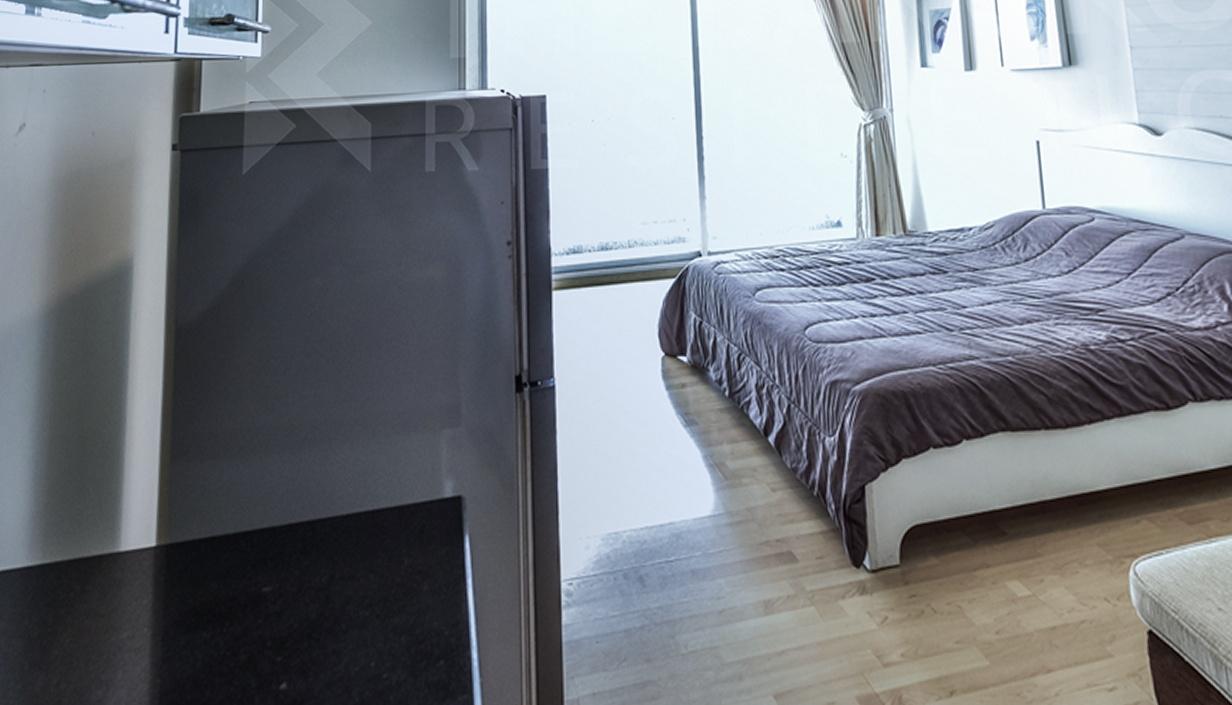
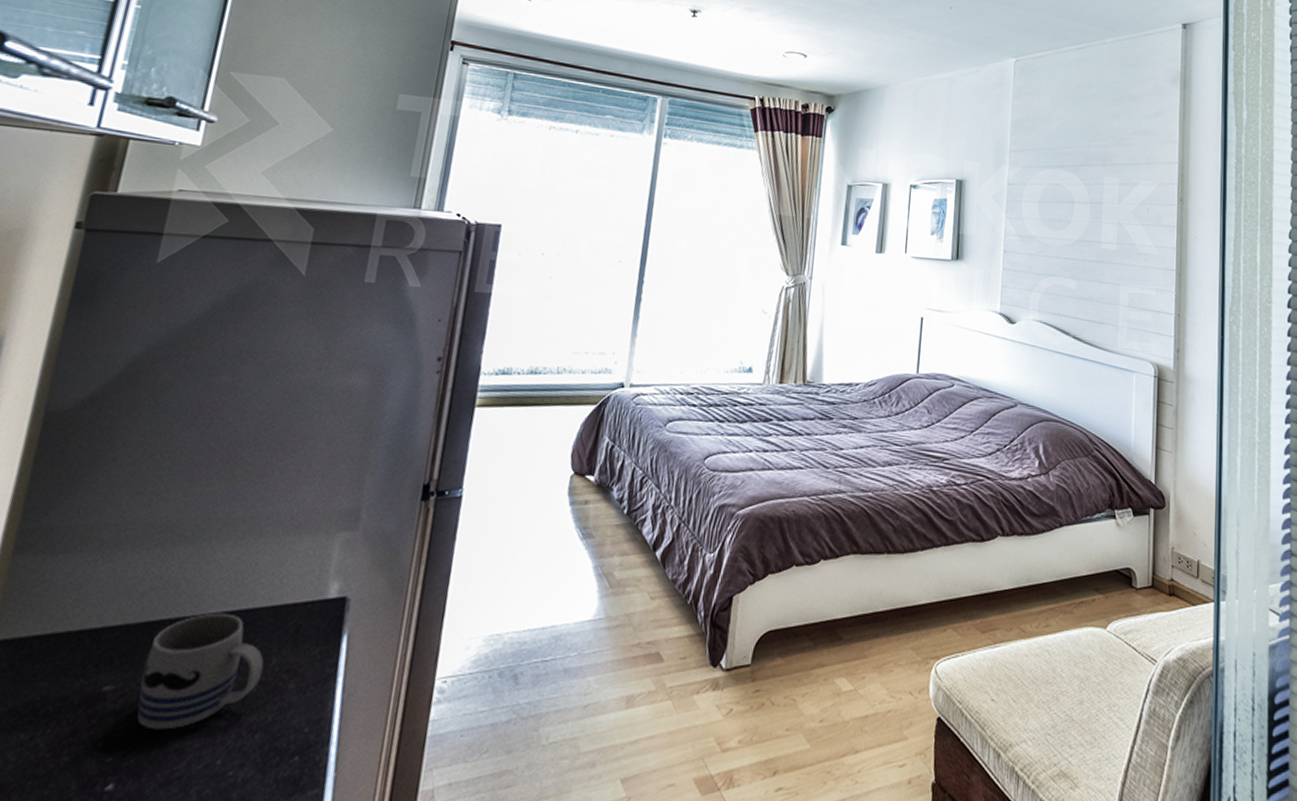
mug: none [293,514,398,631] -> present [136,613,264,730]

